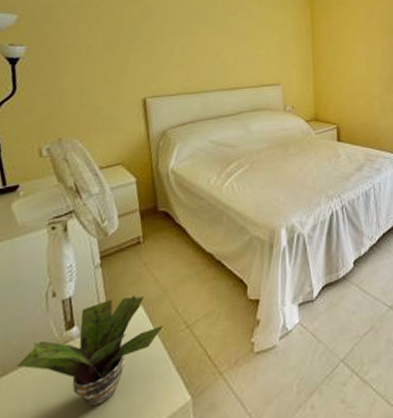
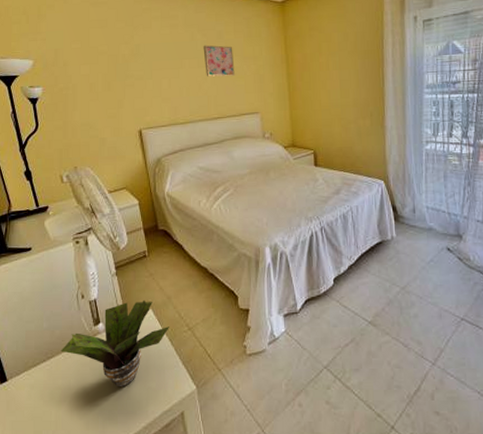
wall art: none [223,11,257,45] -> present [203,45,235,77]

